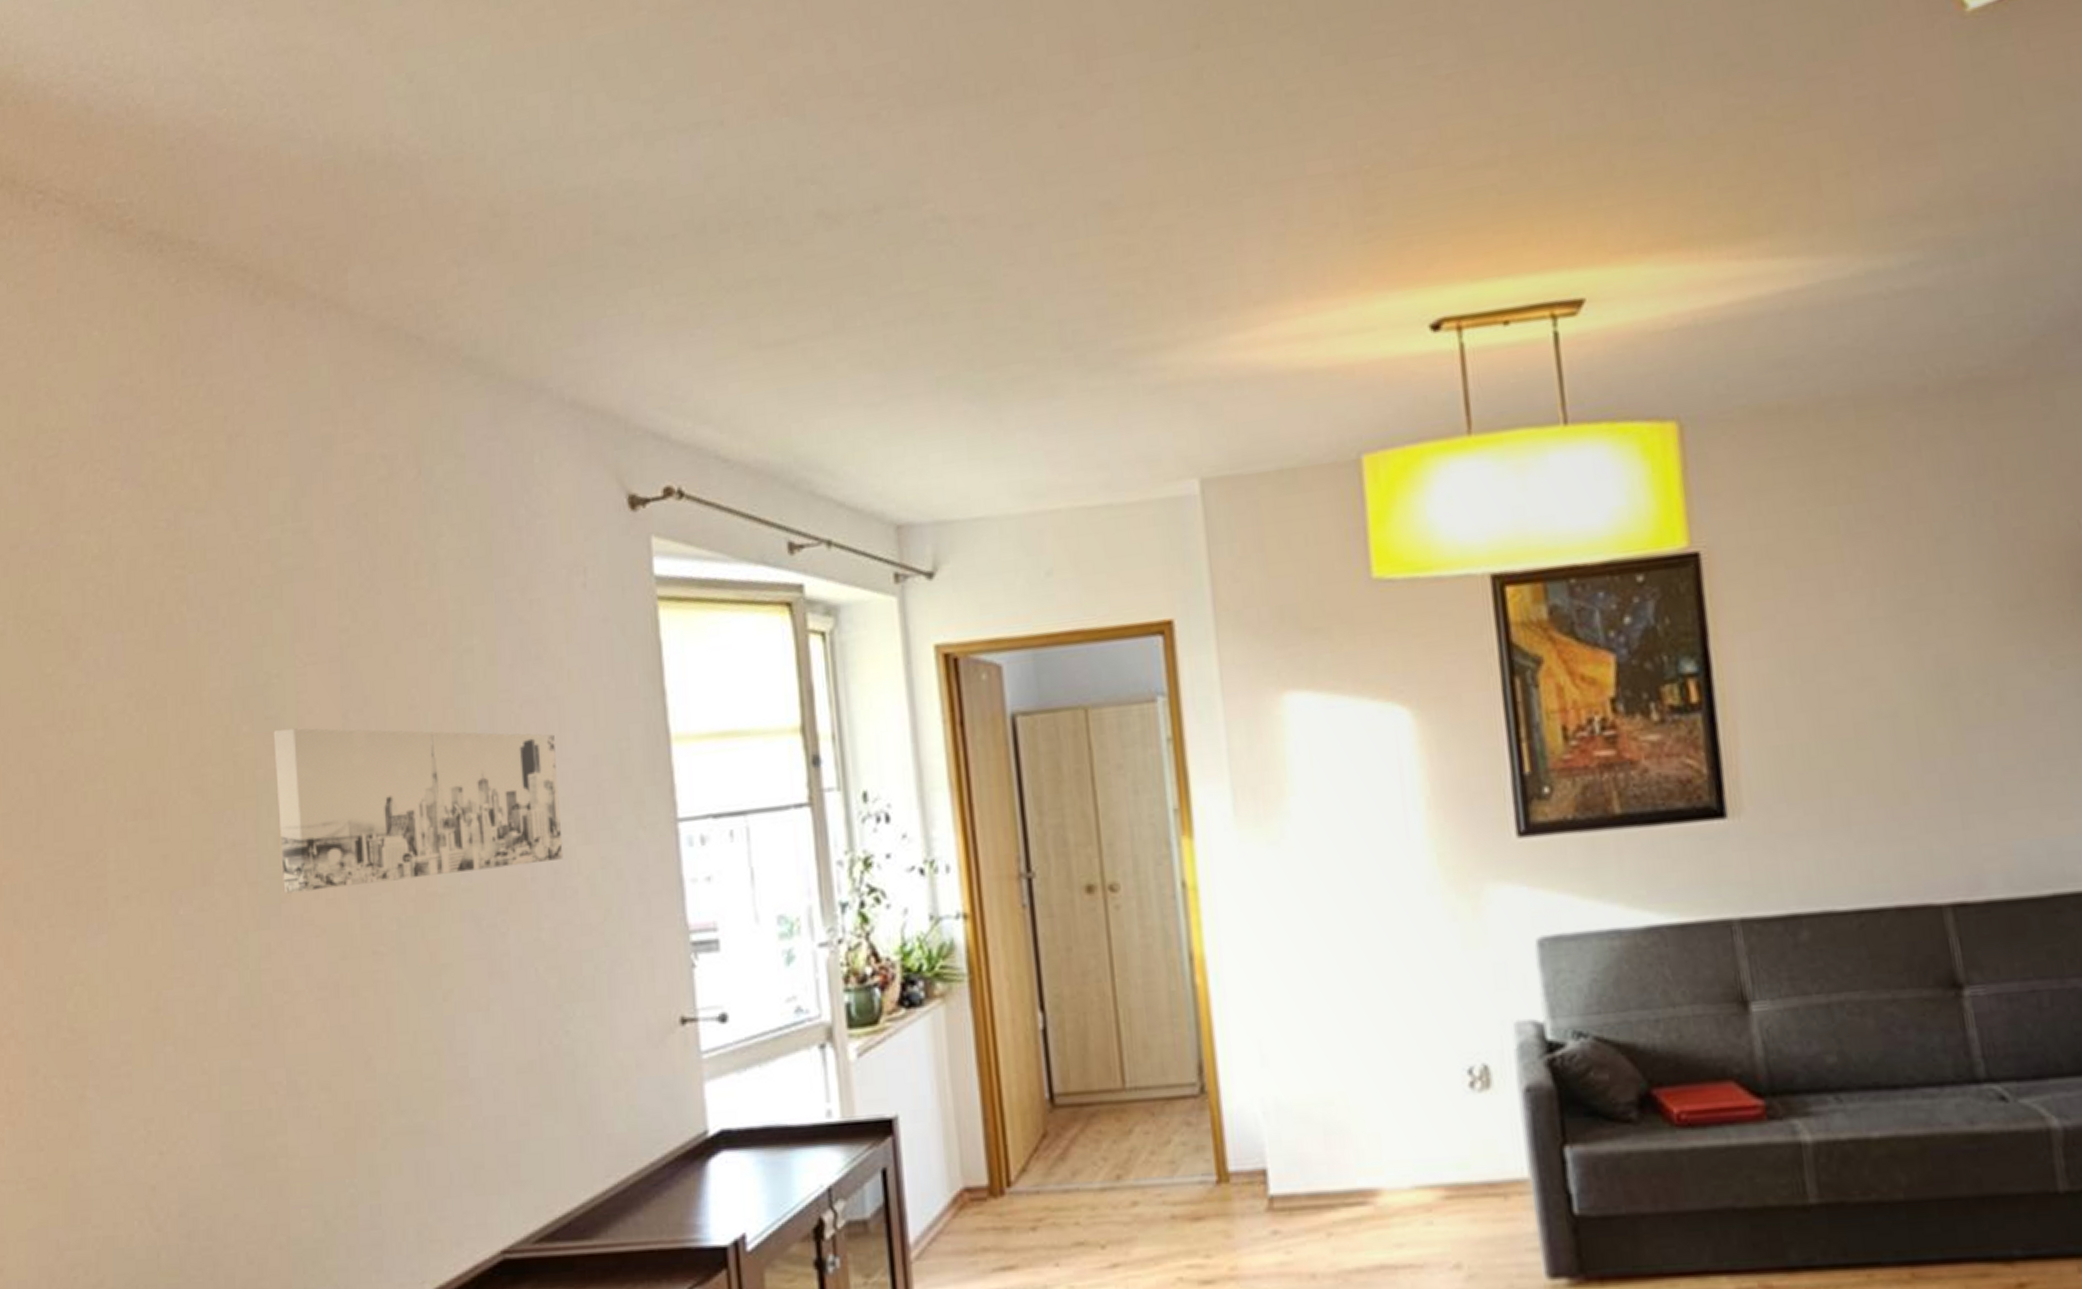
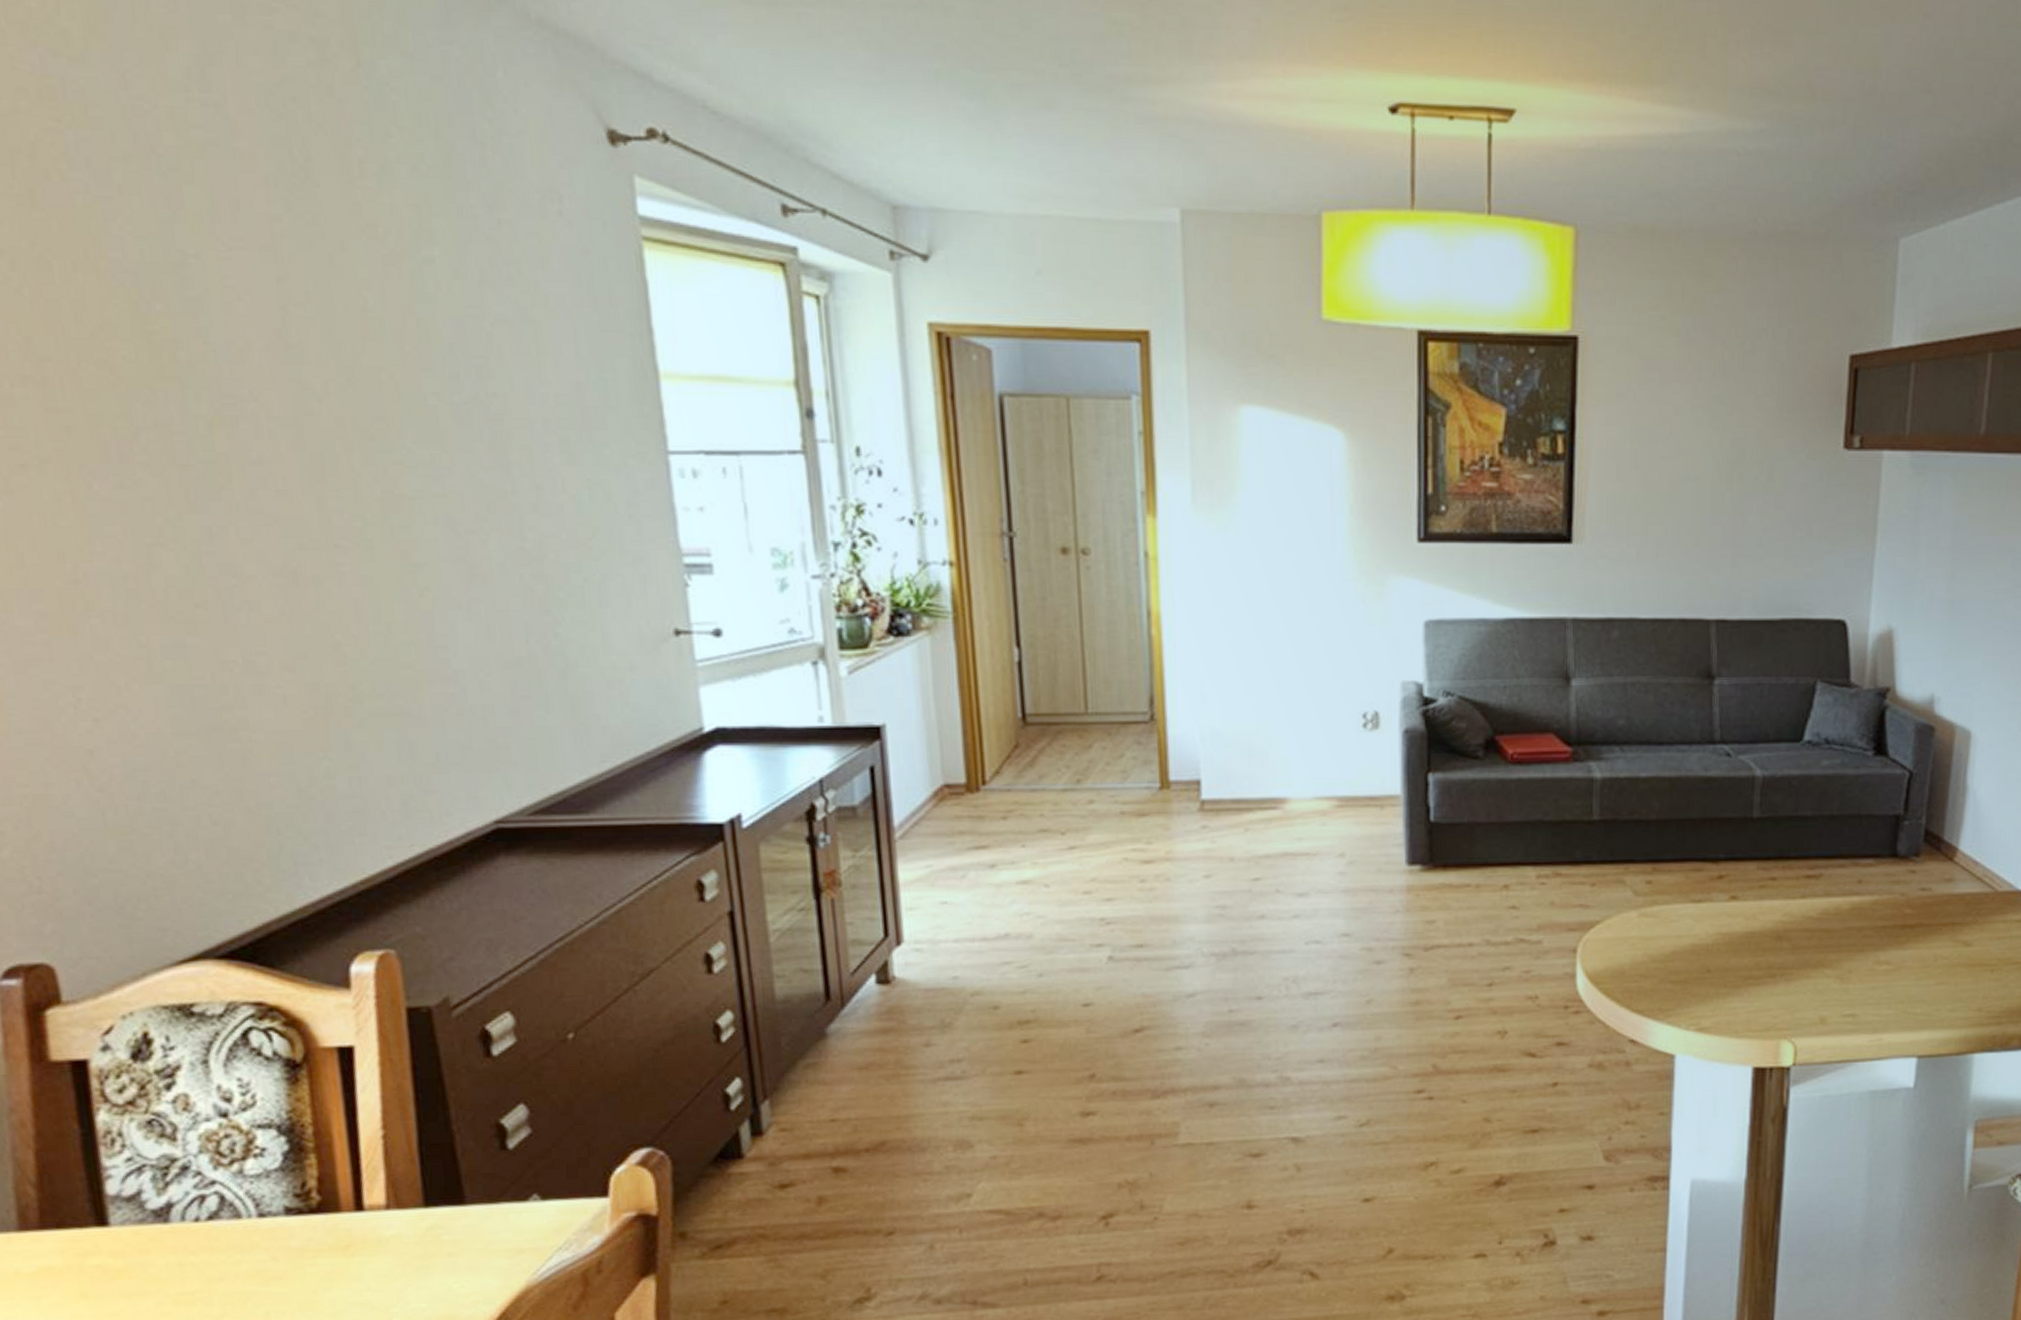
wall art: present [273,728,564,894] -> none [195,314,547,480]

